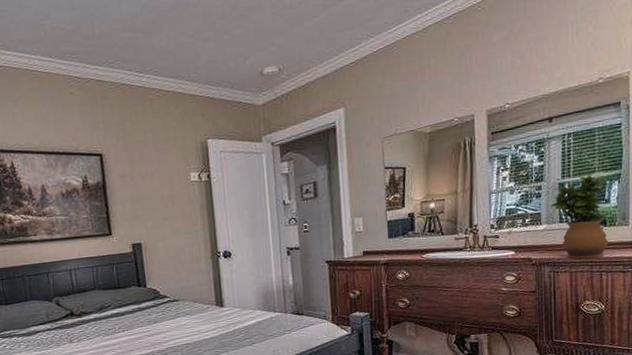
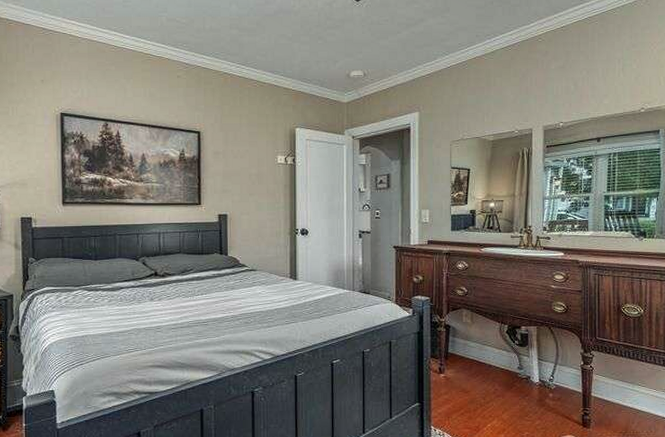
potted plant: present [551,174,609,260] -> none [597,190,648,266]

